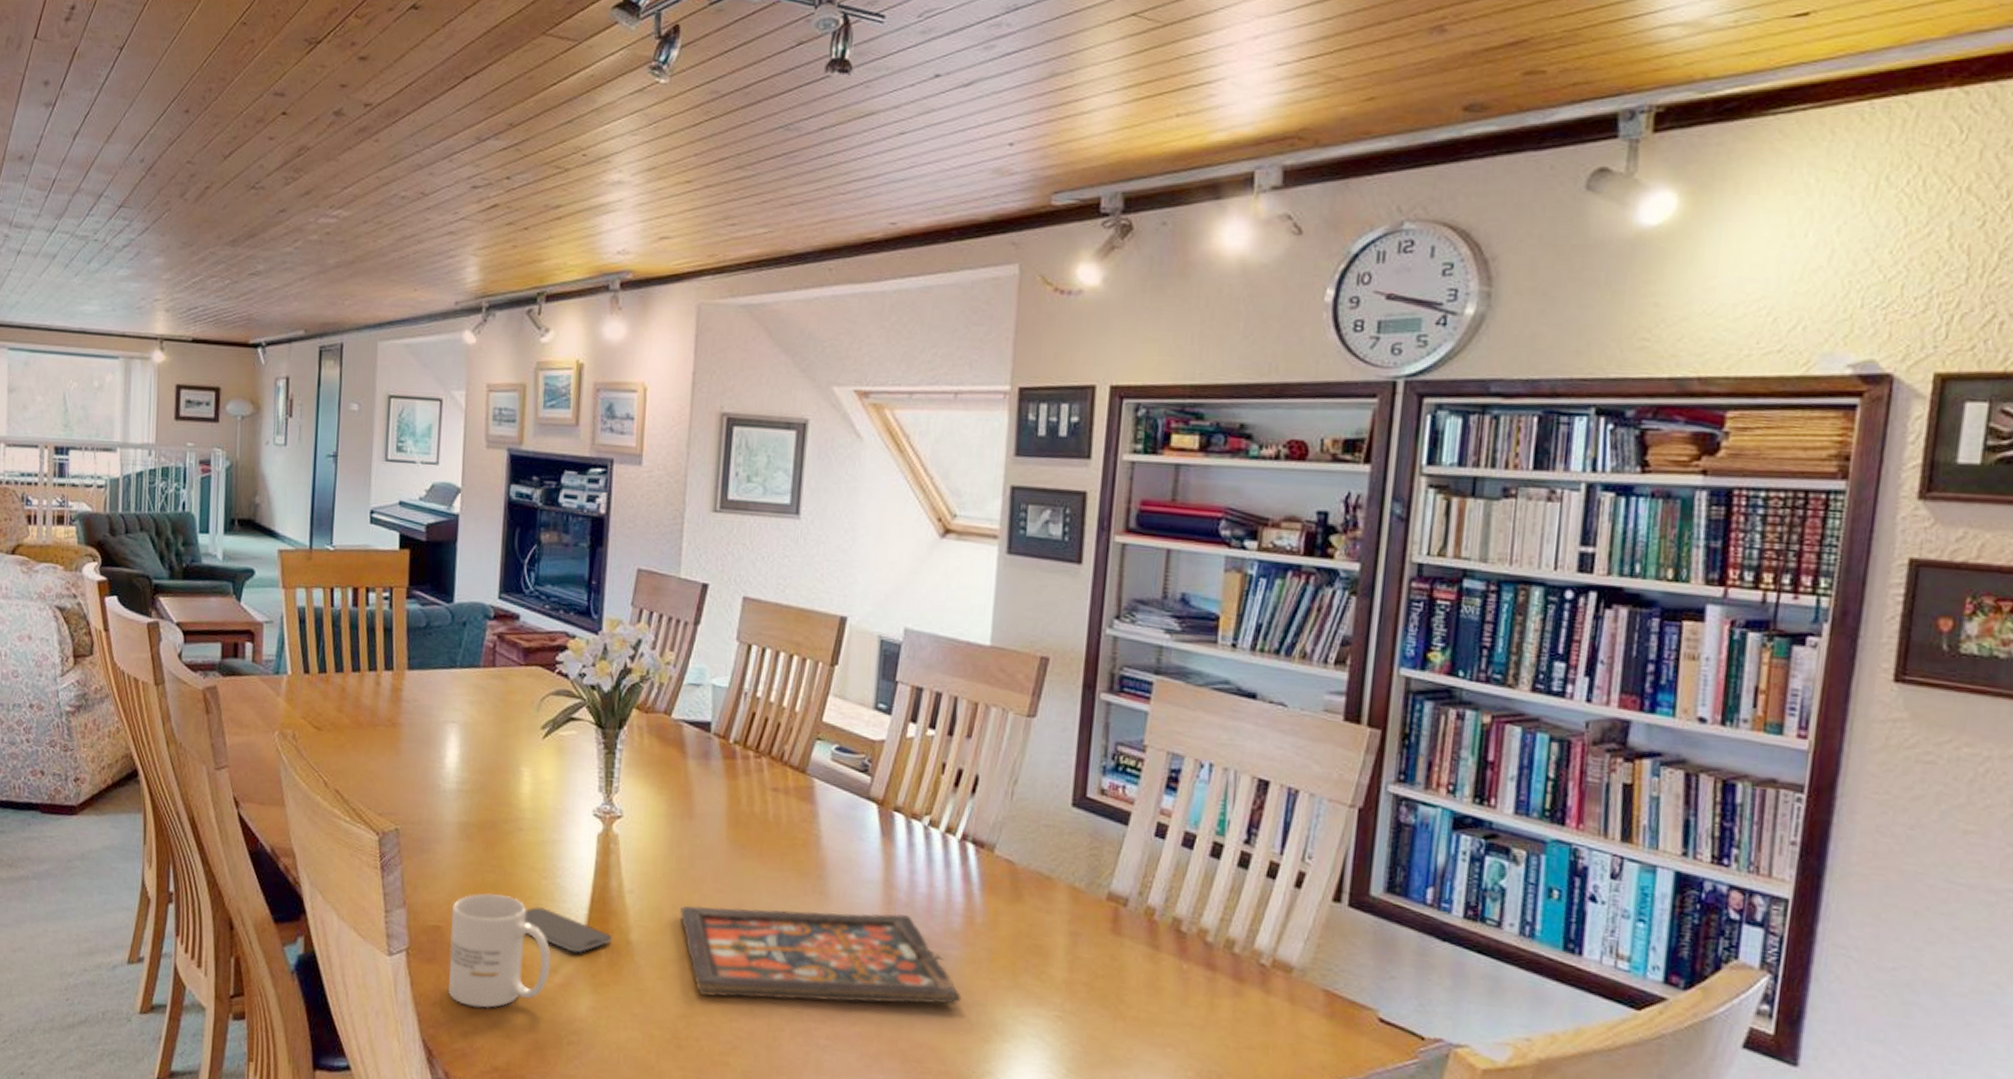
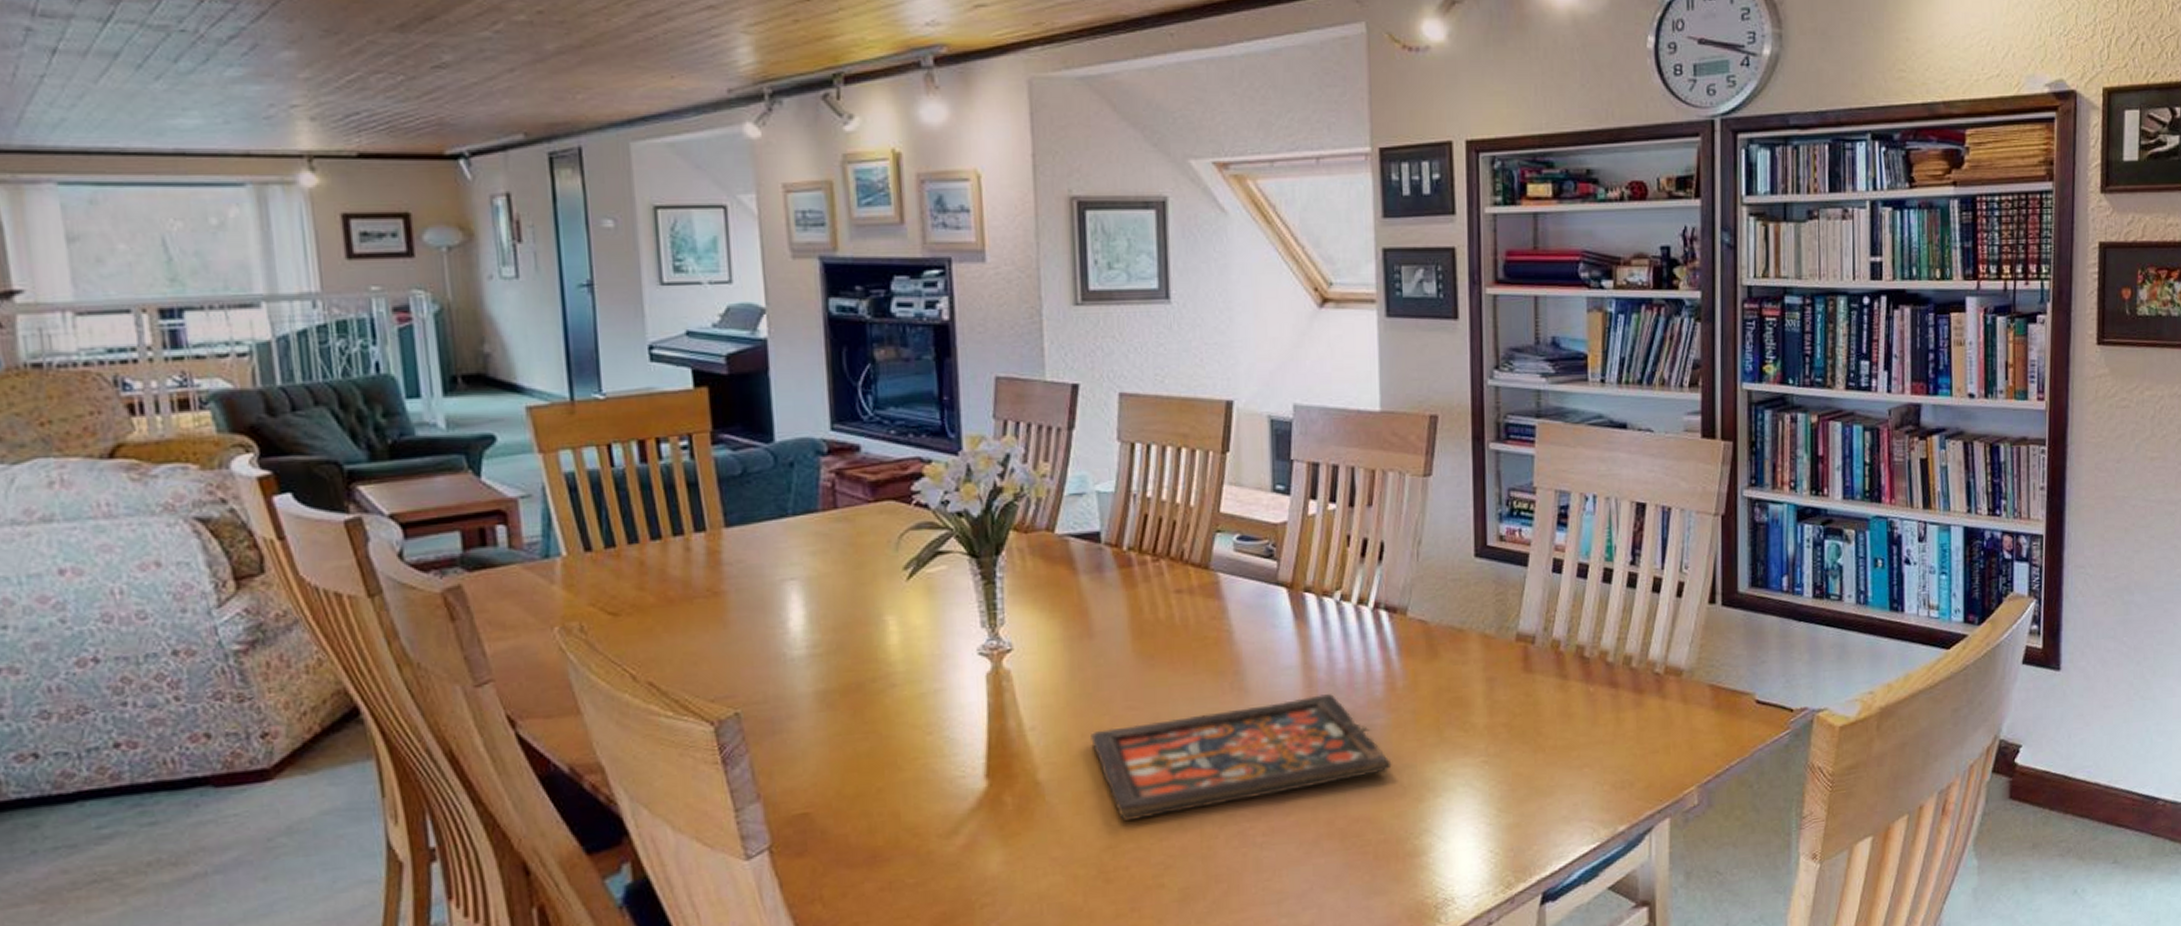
mug: present [448,892,552,1009] -> none [819,762,950,894]
smartphone: present [524,907,612,954] -> none [910,766,1017,808]

